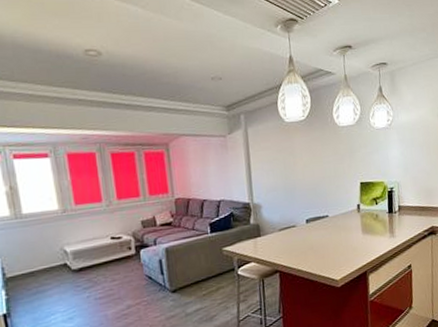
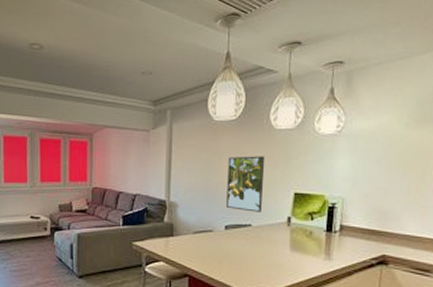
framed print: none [301,151,336,204] -> present [225,156,265,212]

